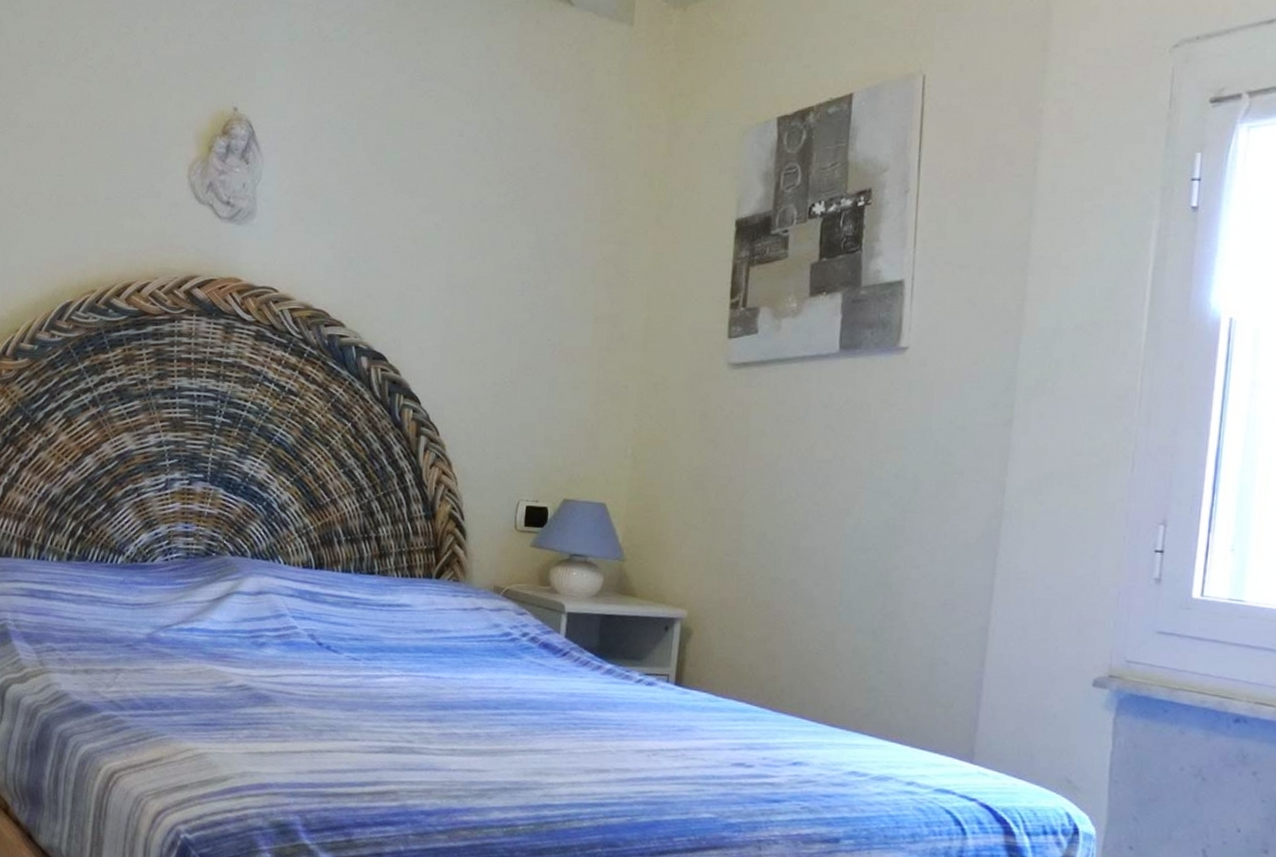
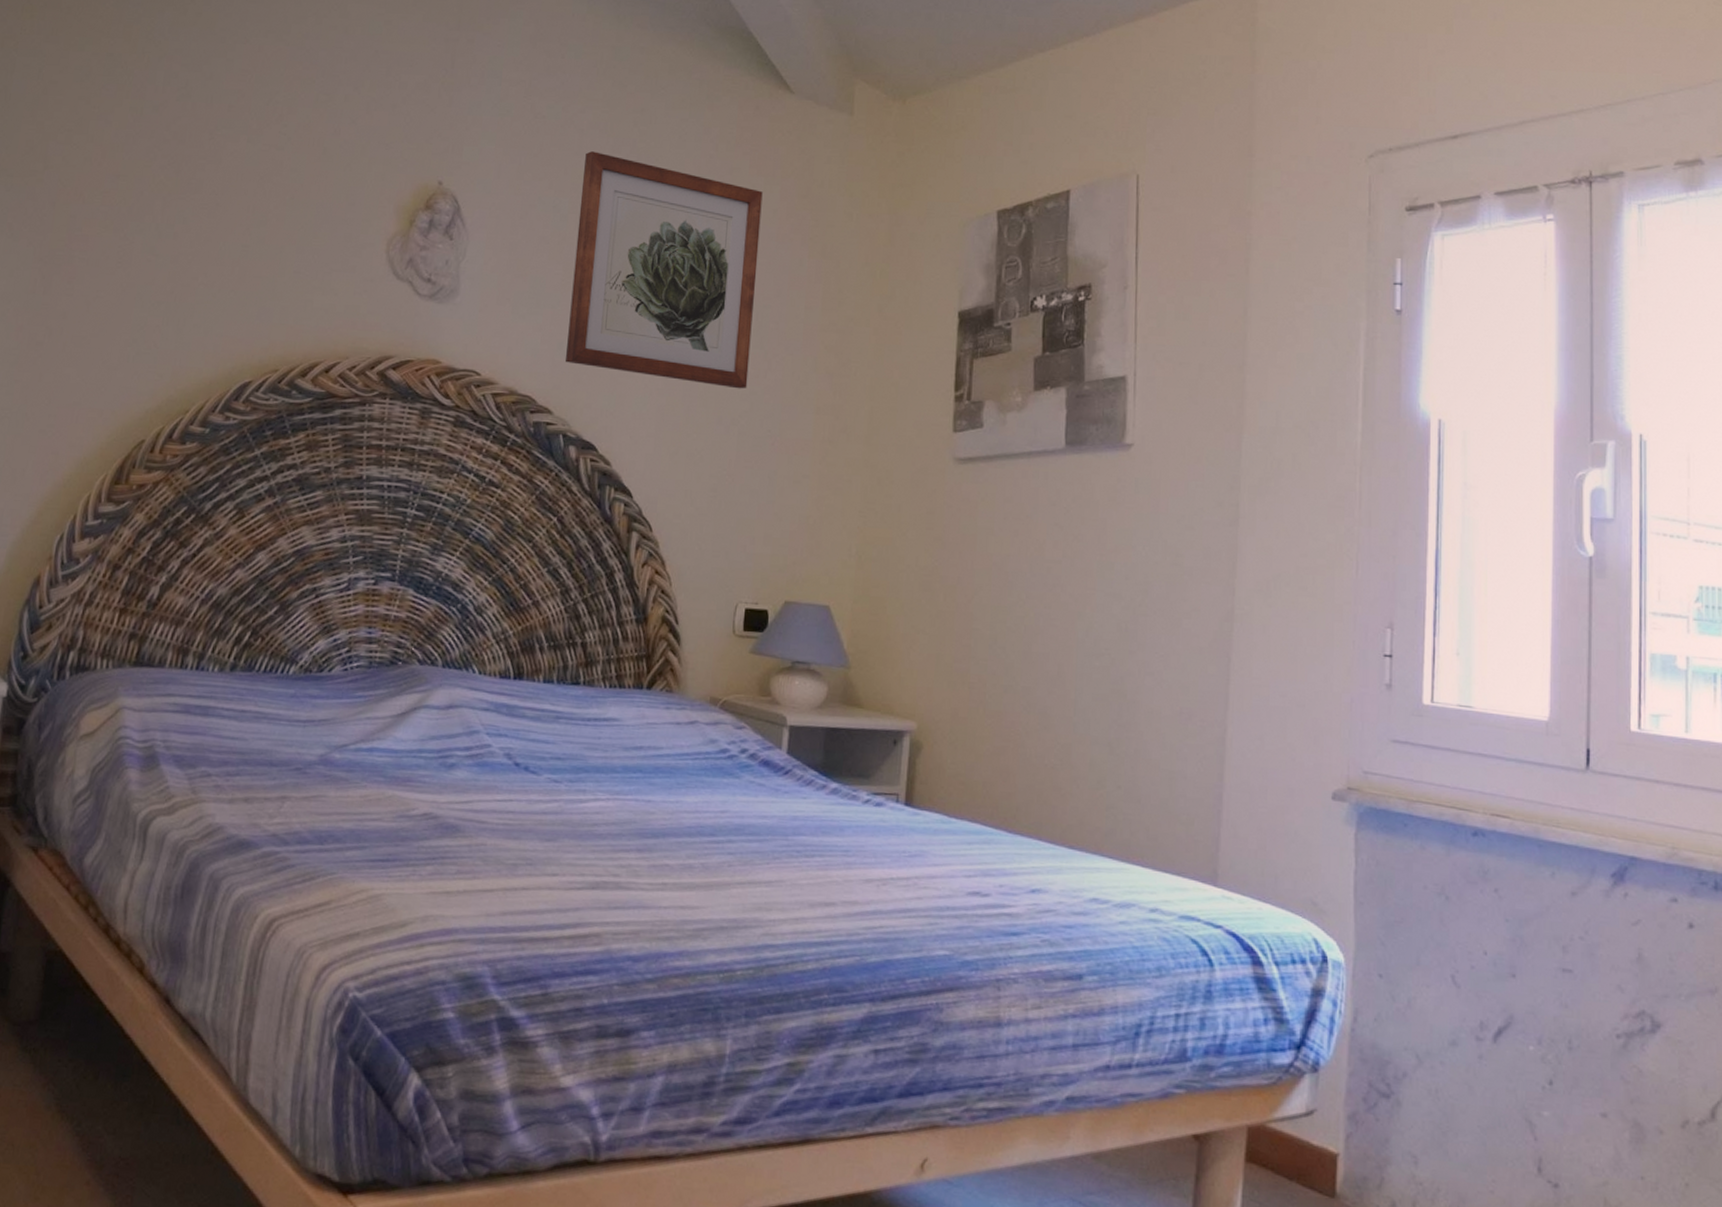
wall art: none [355,72,543,300] -> present [564,151,763,389]

